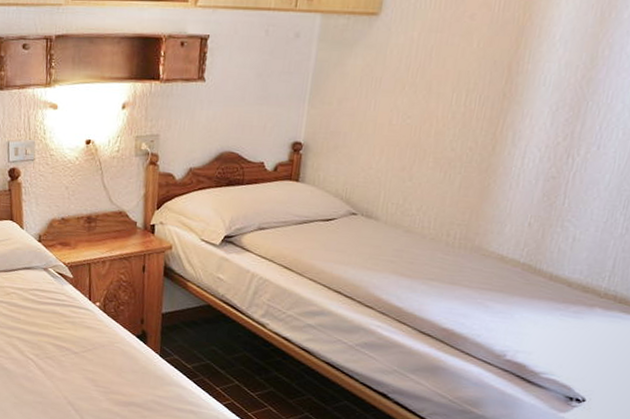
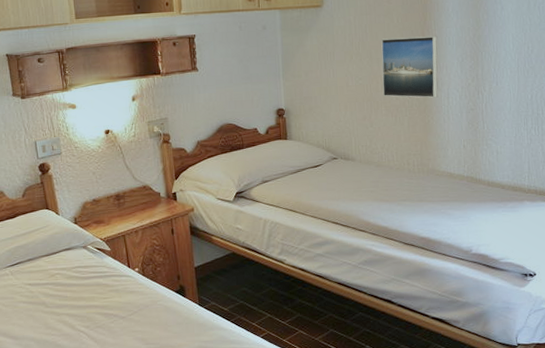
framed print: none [434,66,529,155] -> present [381,35,438,98]

